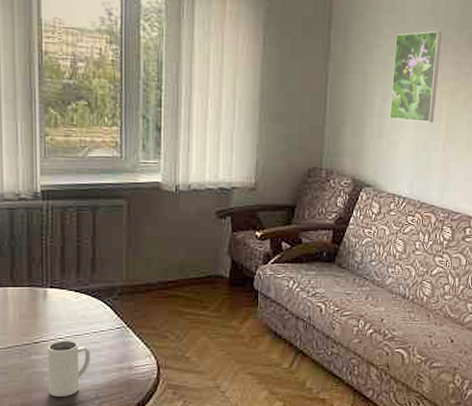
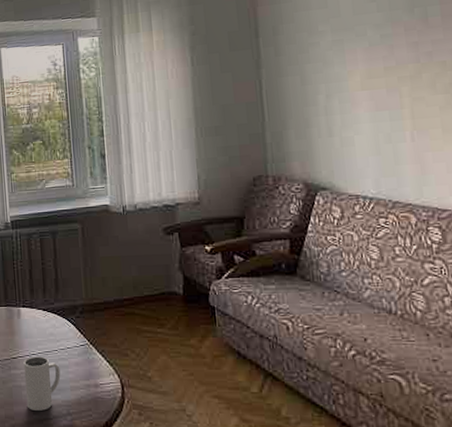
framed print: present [389,30,443,123] -> none [332,14,395,116]

